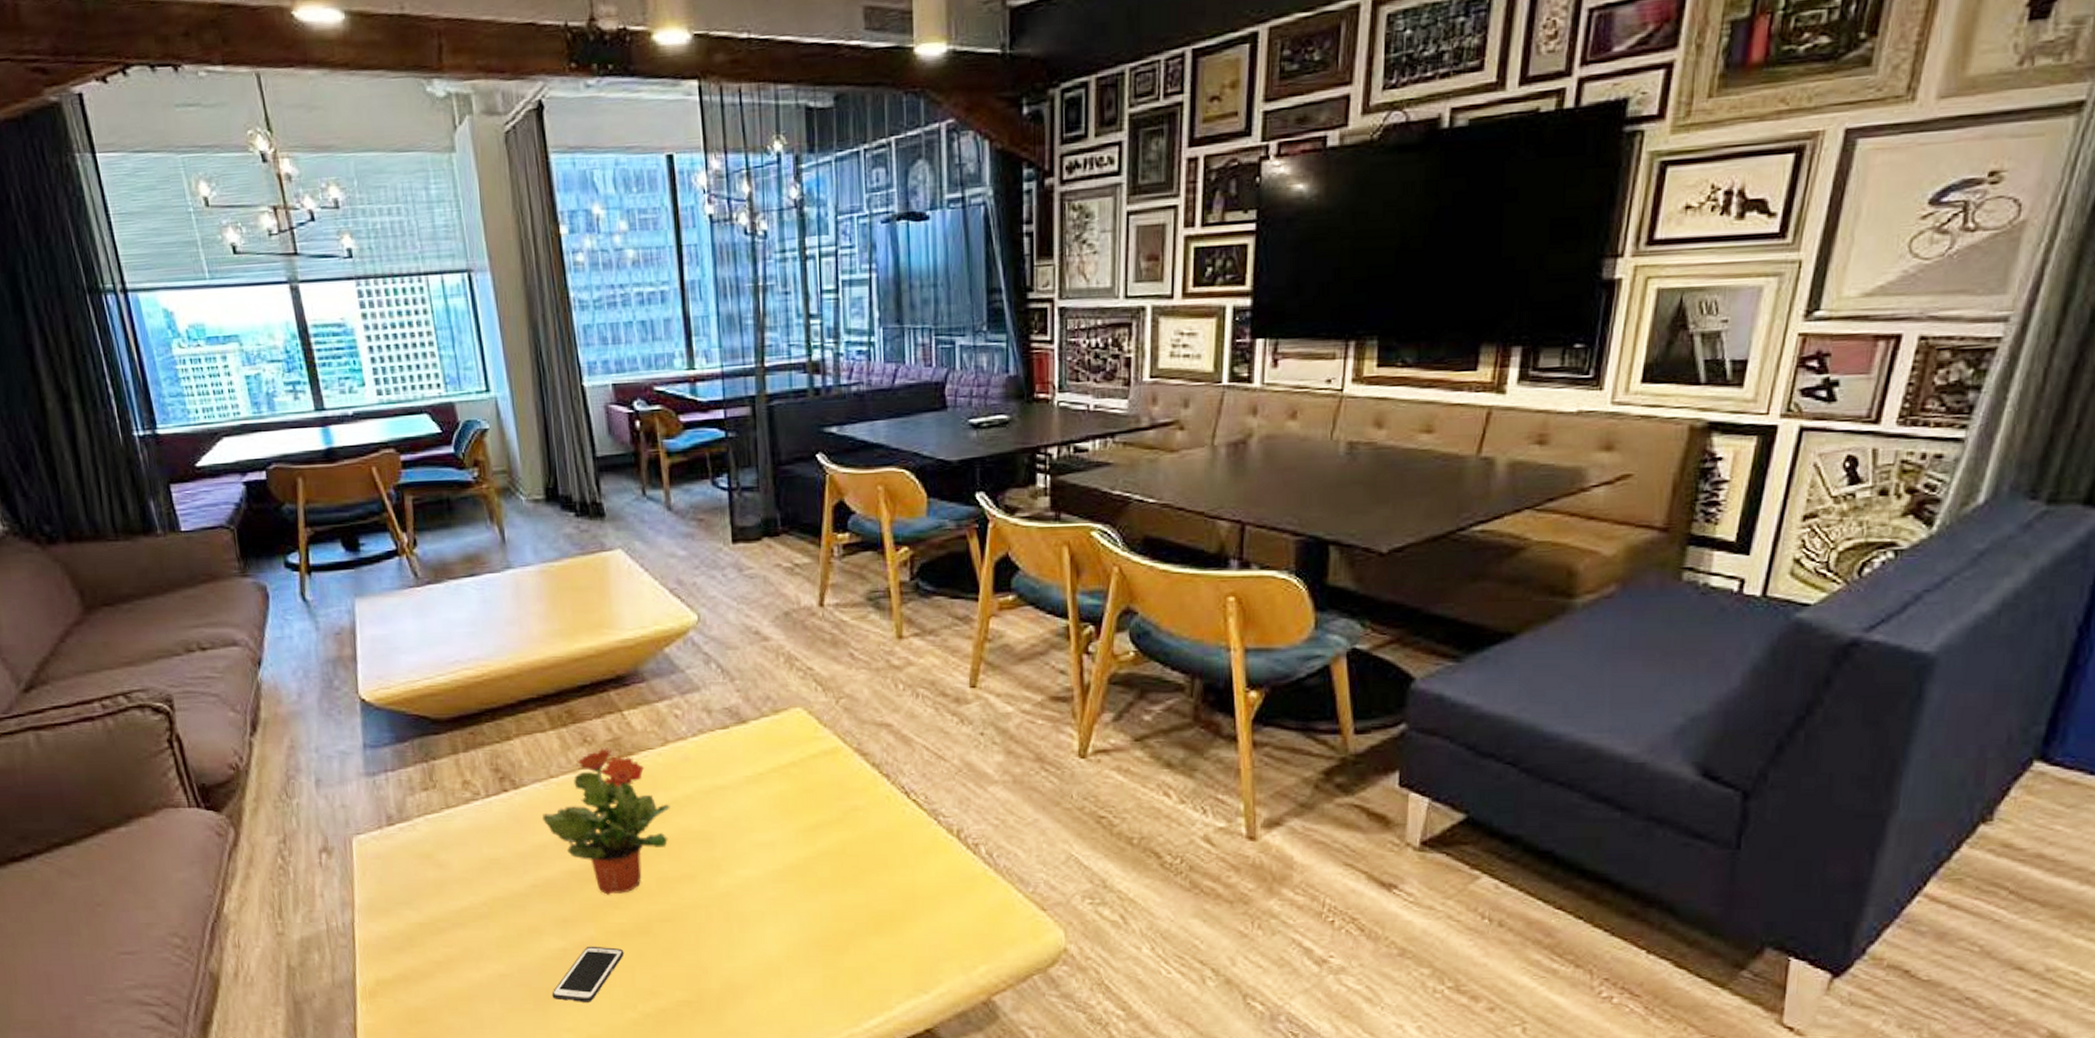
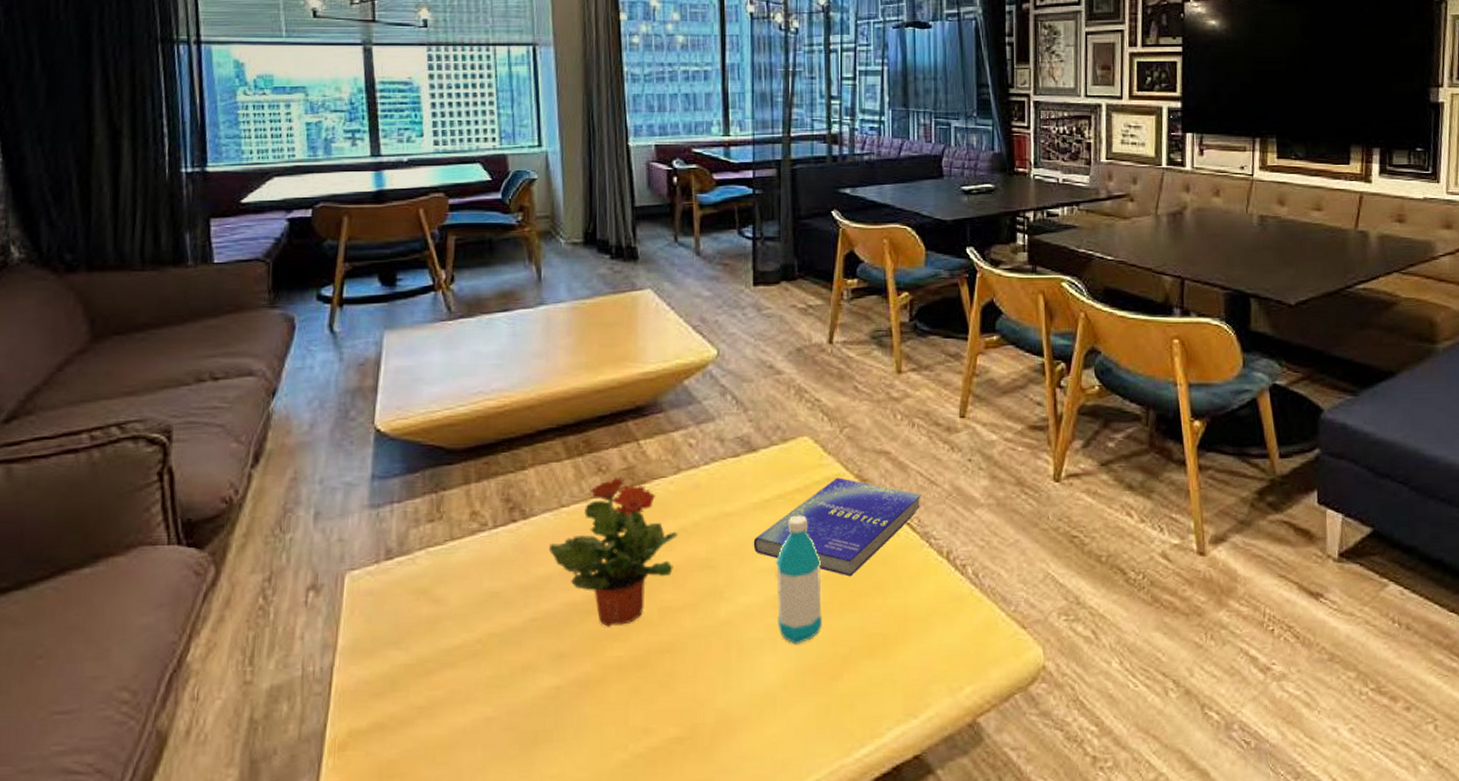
cell phone: present [551,946,624,1002] -> none [539,682,620,745]
book: none [748,751,928,853] -> present [753,477,921,577]
water bottle: none [774,789,825,918] -> present [776,515,822,645]

